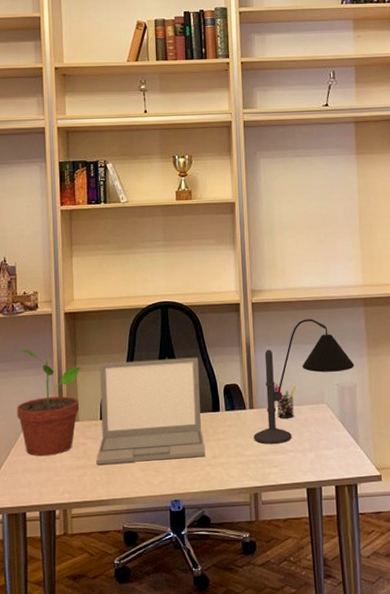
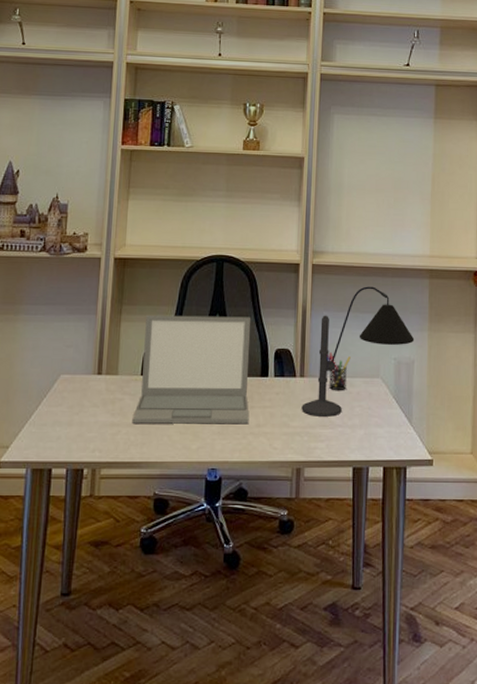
potted plant: present [16,350,81,456] -> none [52,293,126,409]

